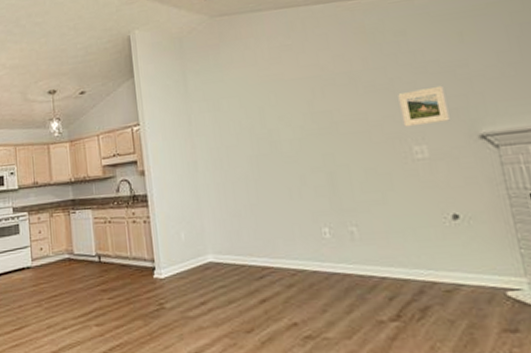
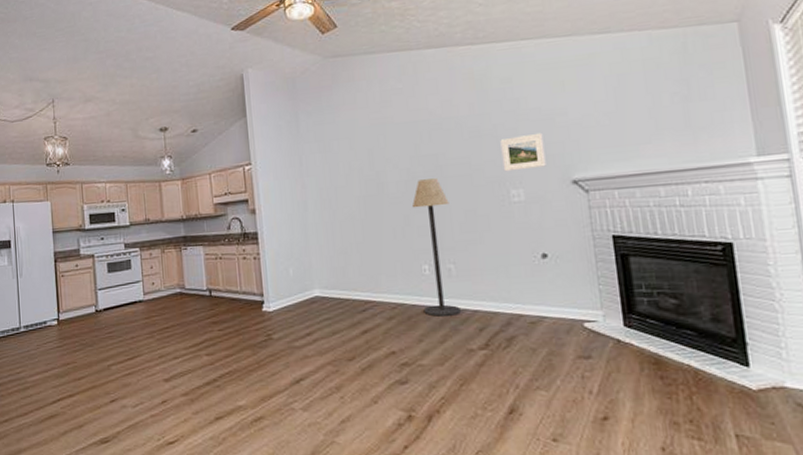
floor lamp: none [307,135,367,284] -> present [411,178,461,317]

